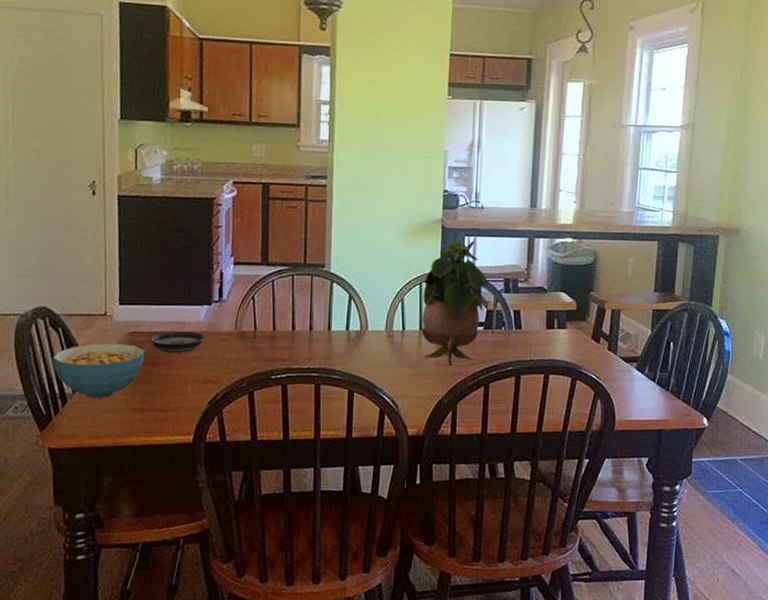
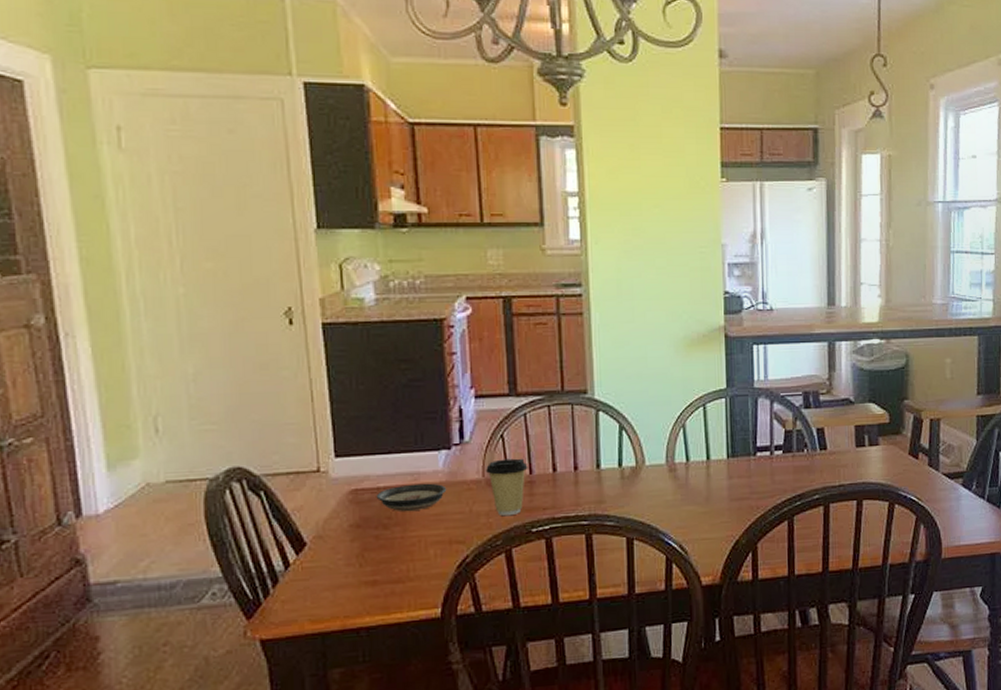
cereal bowl: present [52,343,144,398] -> none [255,504,372,574]
coffee cup: none [238,316,272,363] -> present [486,458,528,515]
potted plant: present [422,240,489,366] -> none [708,349,785,499]

